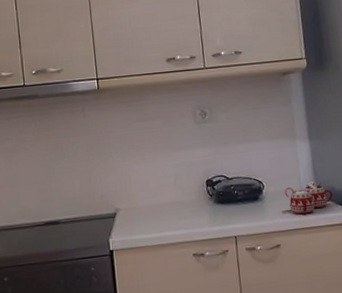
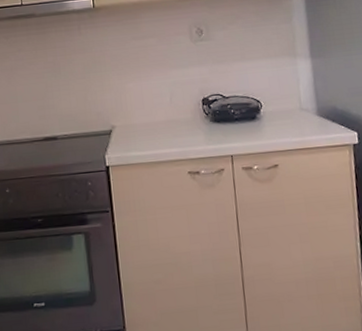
mug: present [281,181,333,215] -> none [280,101,336,135]

